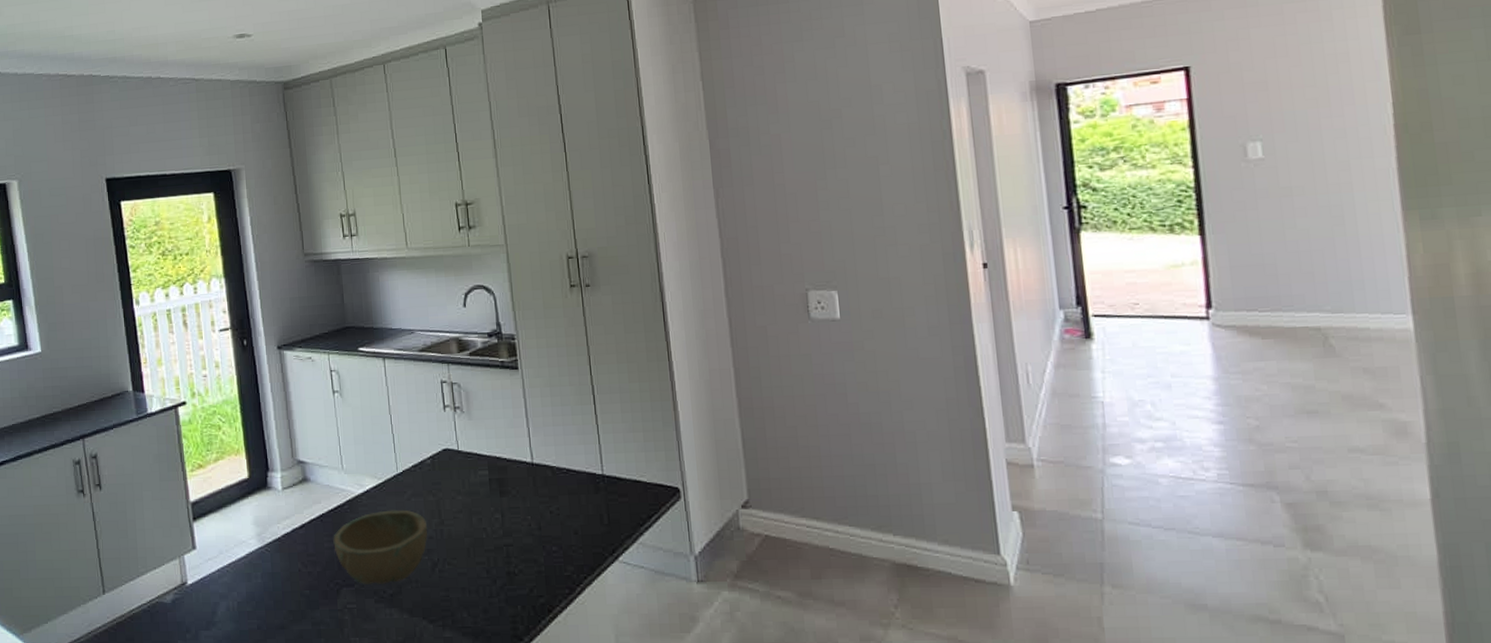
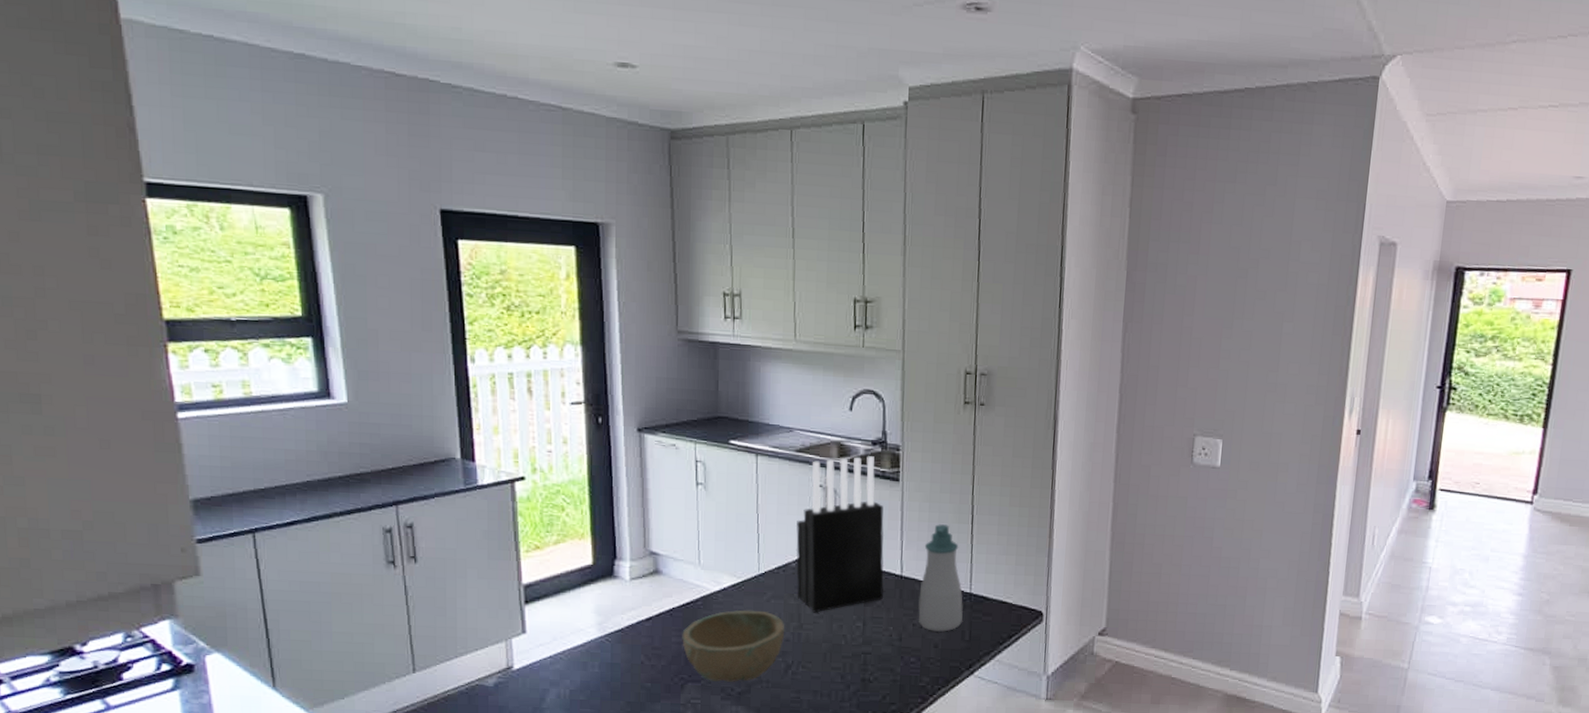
knife block: none [427,348,517,508] -> present [796,456,884,613]
soap bottle: none [551,407,600,517] -> present [918,524,963,632]

